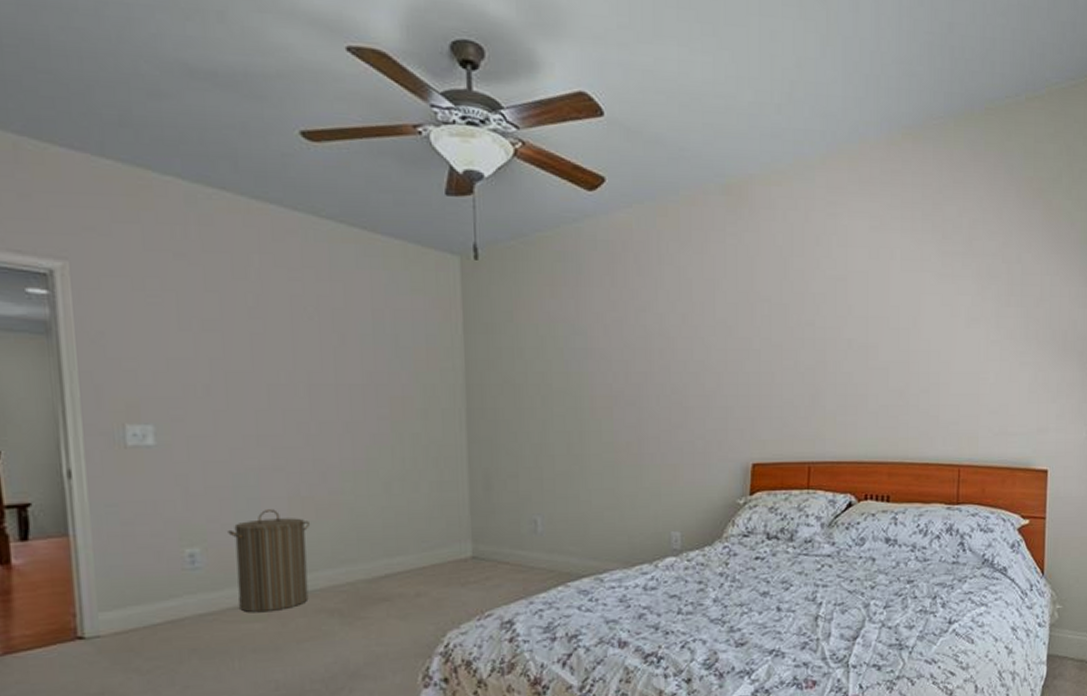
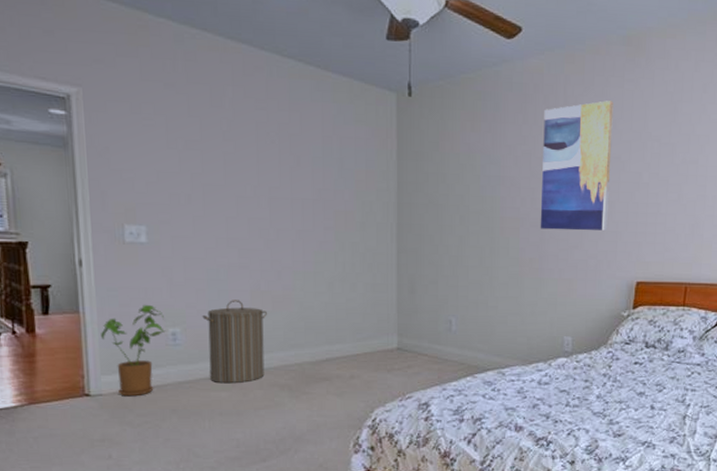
house plant: none [97,520,182,637] -> present [101,304,166,397]
wall art: none [635,258,716,408] -> present [540,100,614,231]

